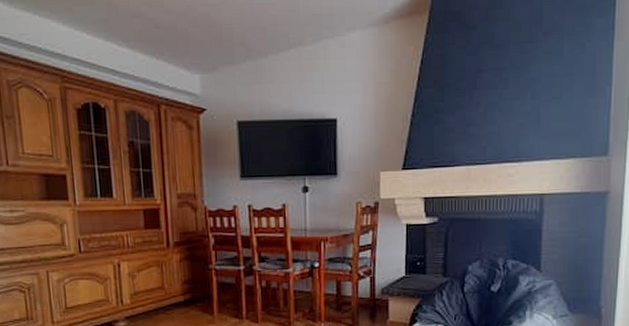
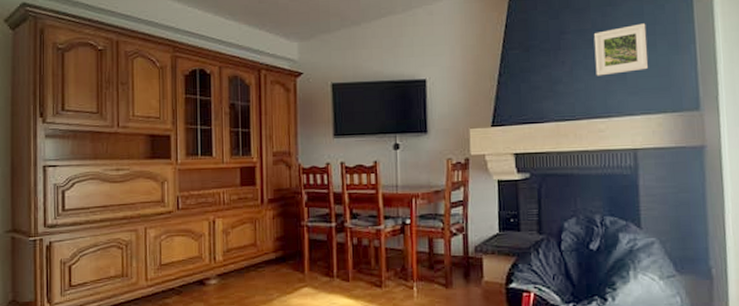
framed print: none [510,63,565,119] -> present [593,23,648,76]

